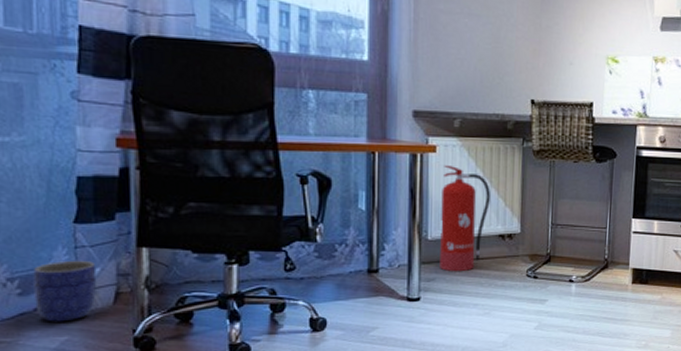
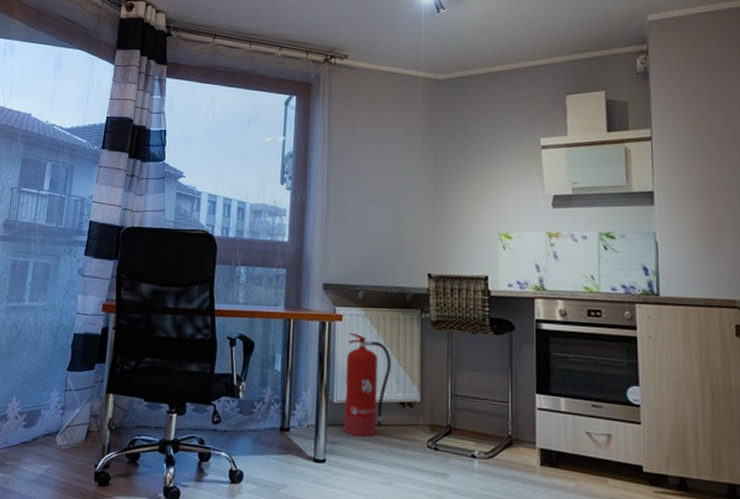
planter: present [33,261,97,322] -> none [33,401,77,453]

